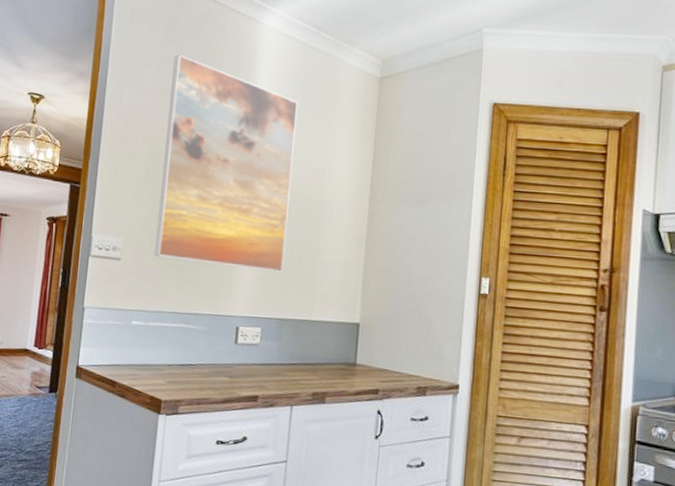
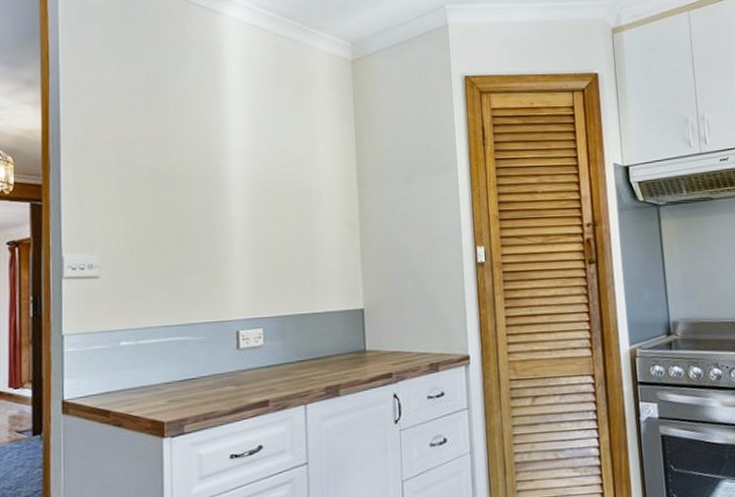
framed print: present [154,54,299,272] -> none [133,53,279,269]

